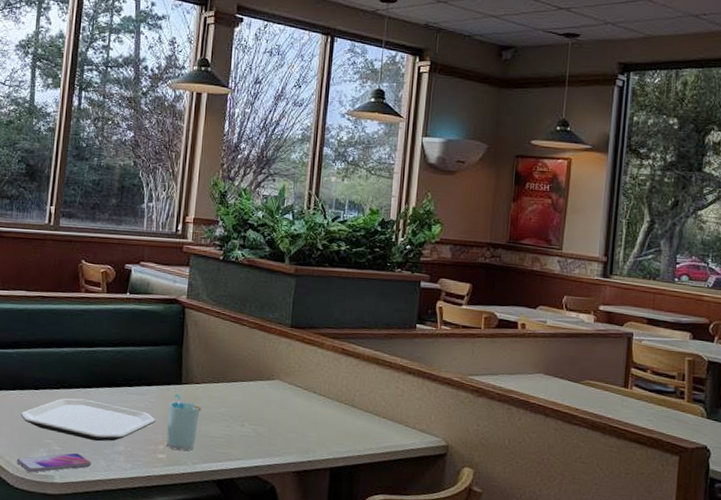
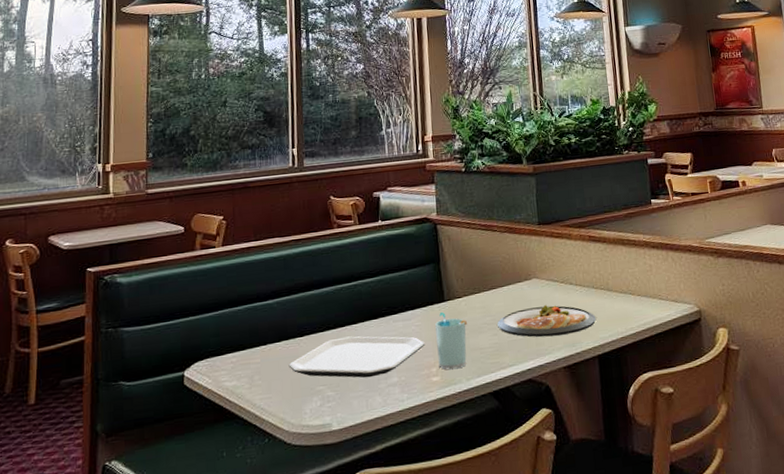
smartphone: present [16,453,91,473] -> none [290,394,367,426]
dish: none [232,407,335,442] -> present [497,305,597,337]

